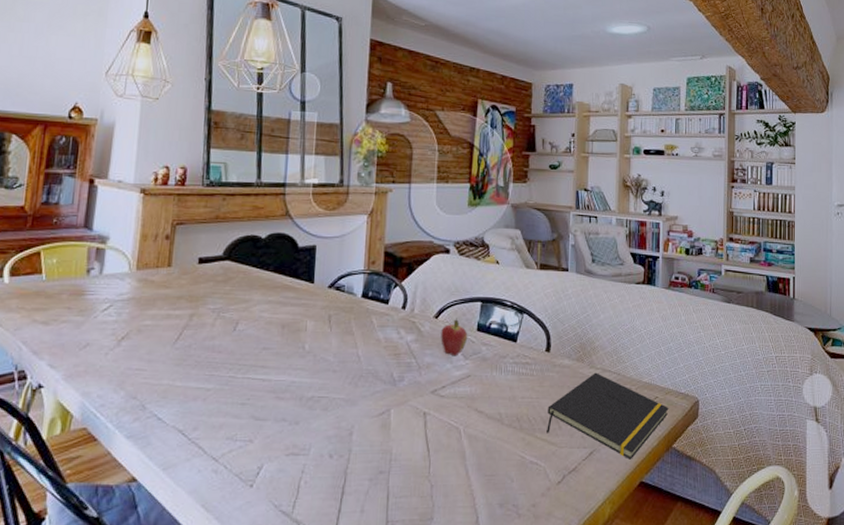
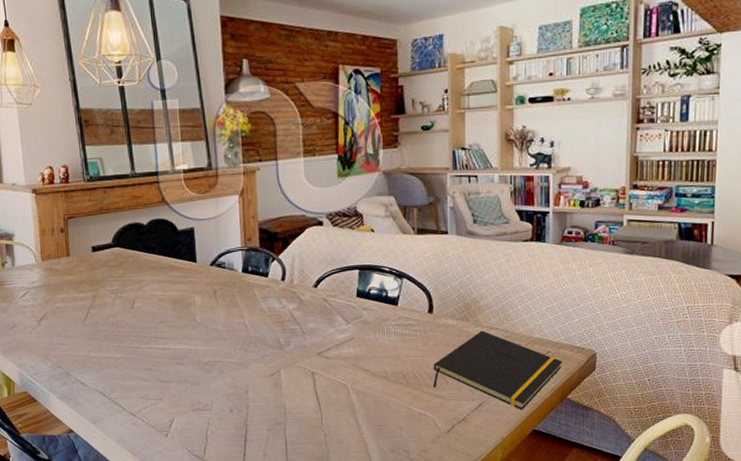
fruit: present [441,318,468,356] -> none [321,286,348,322]

